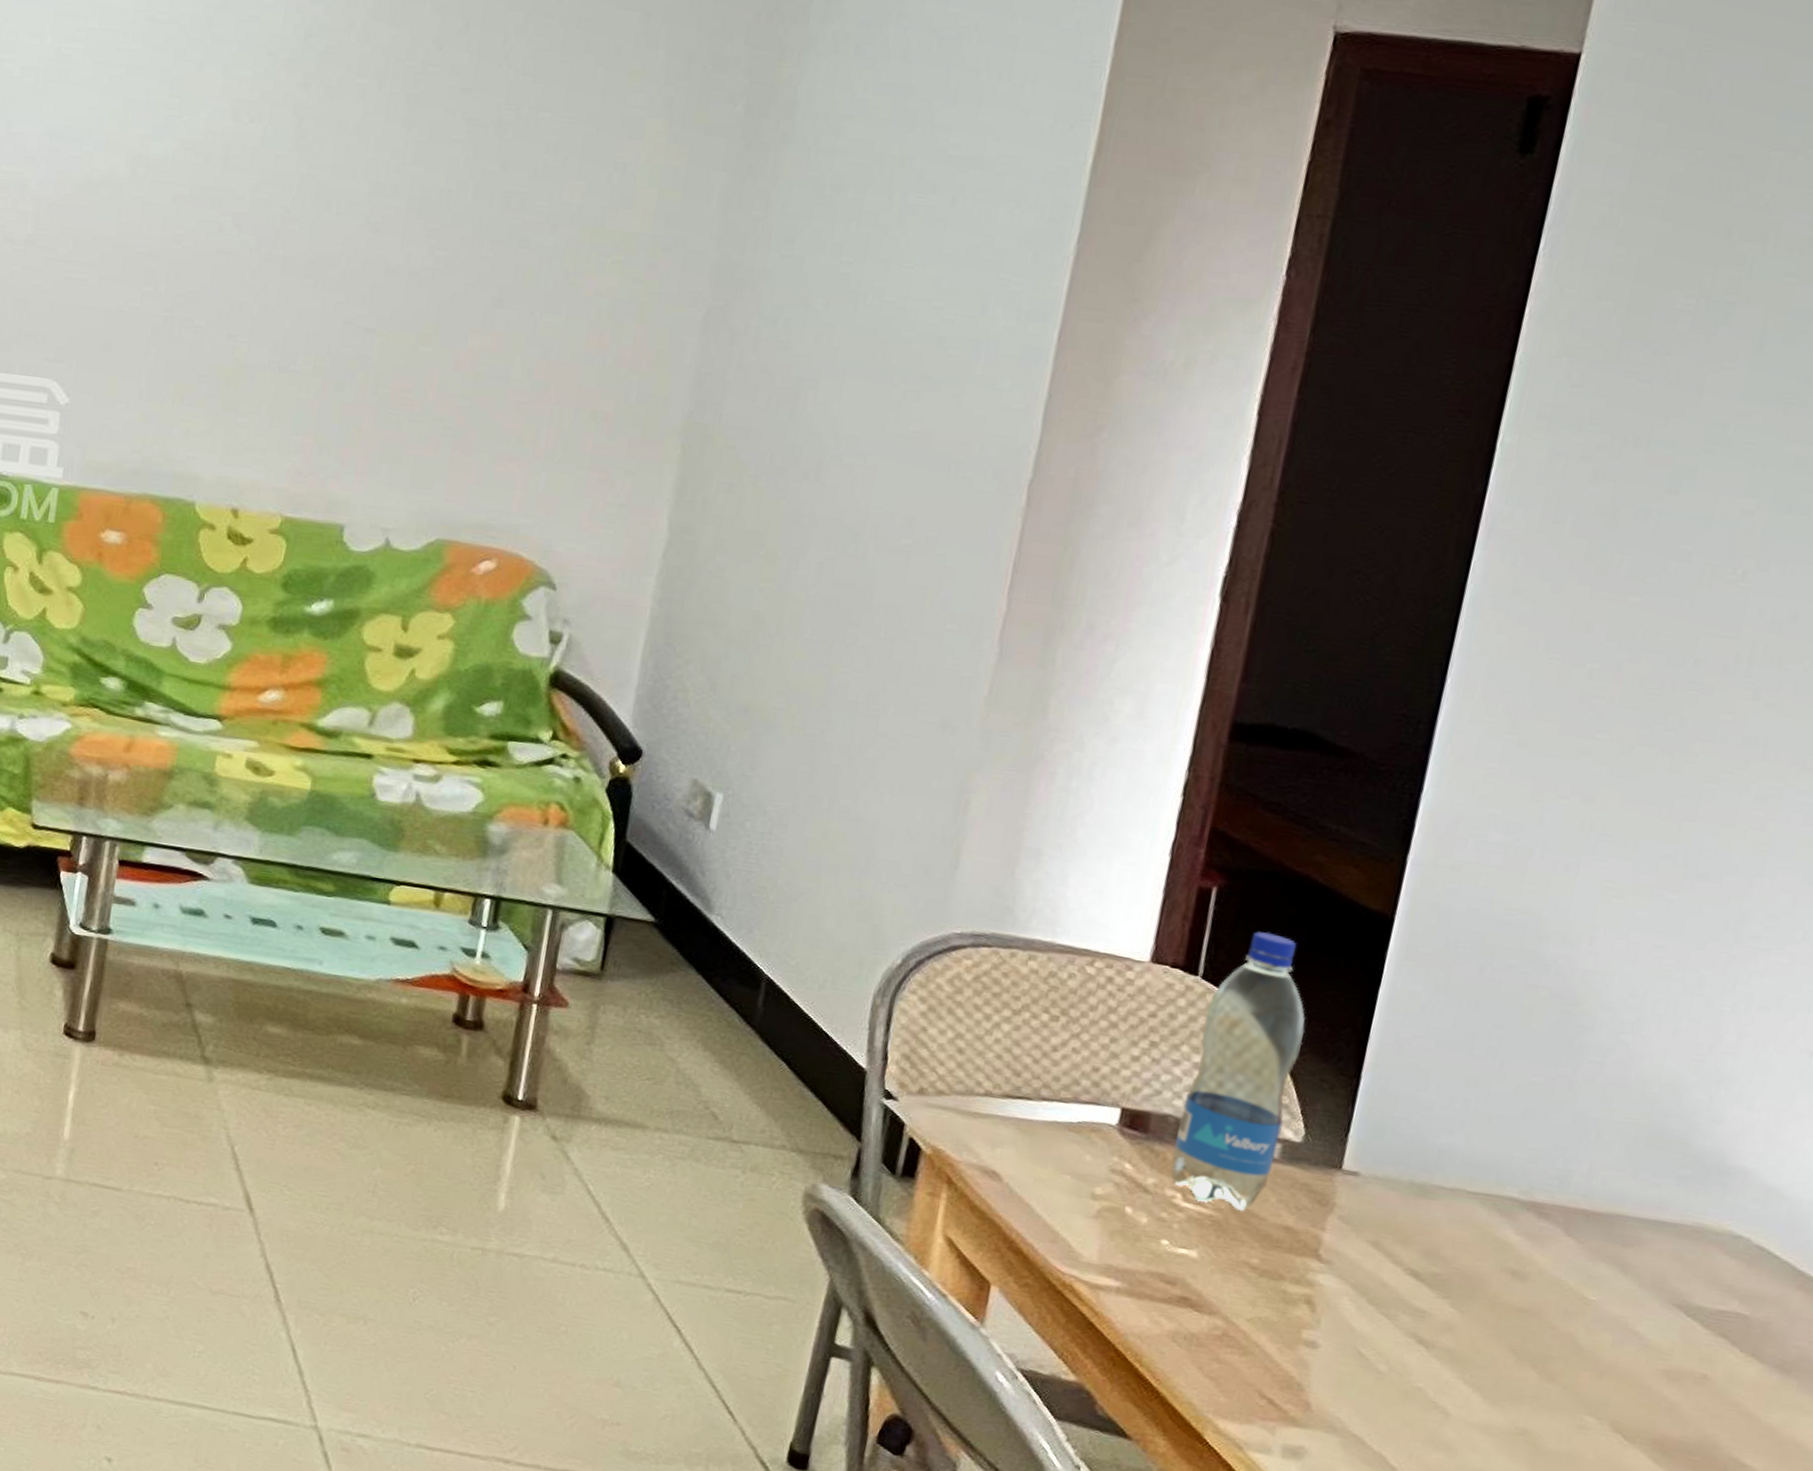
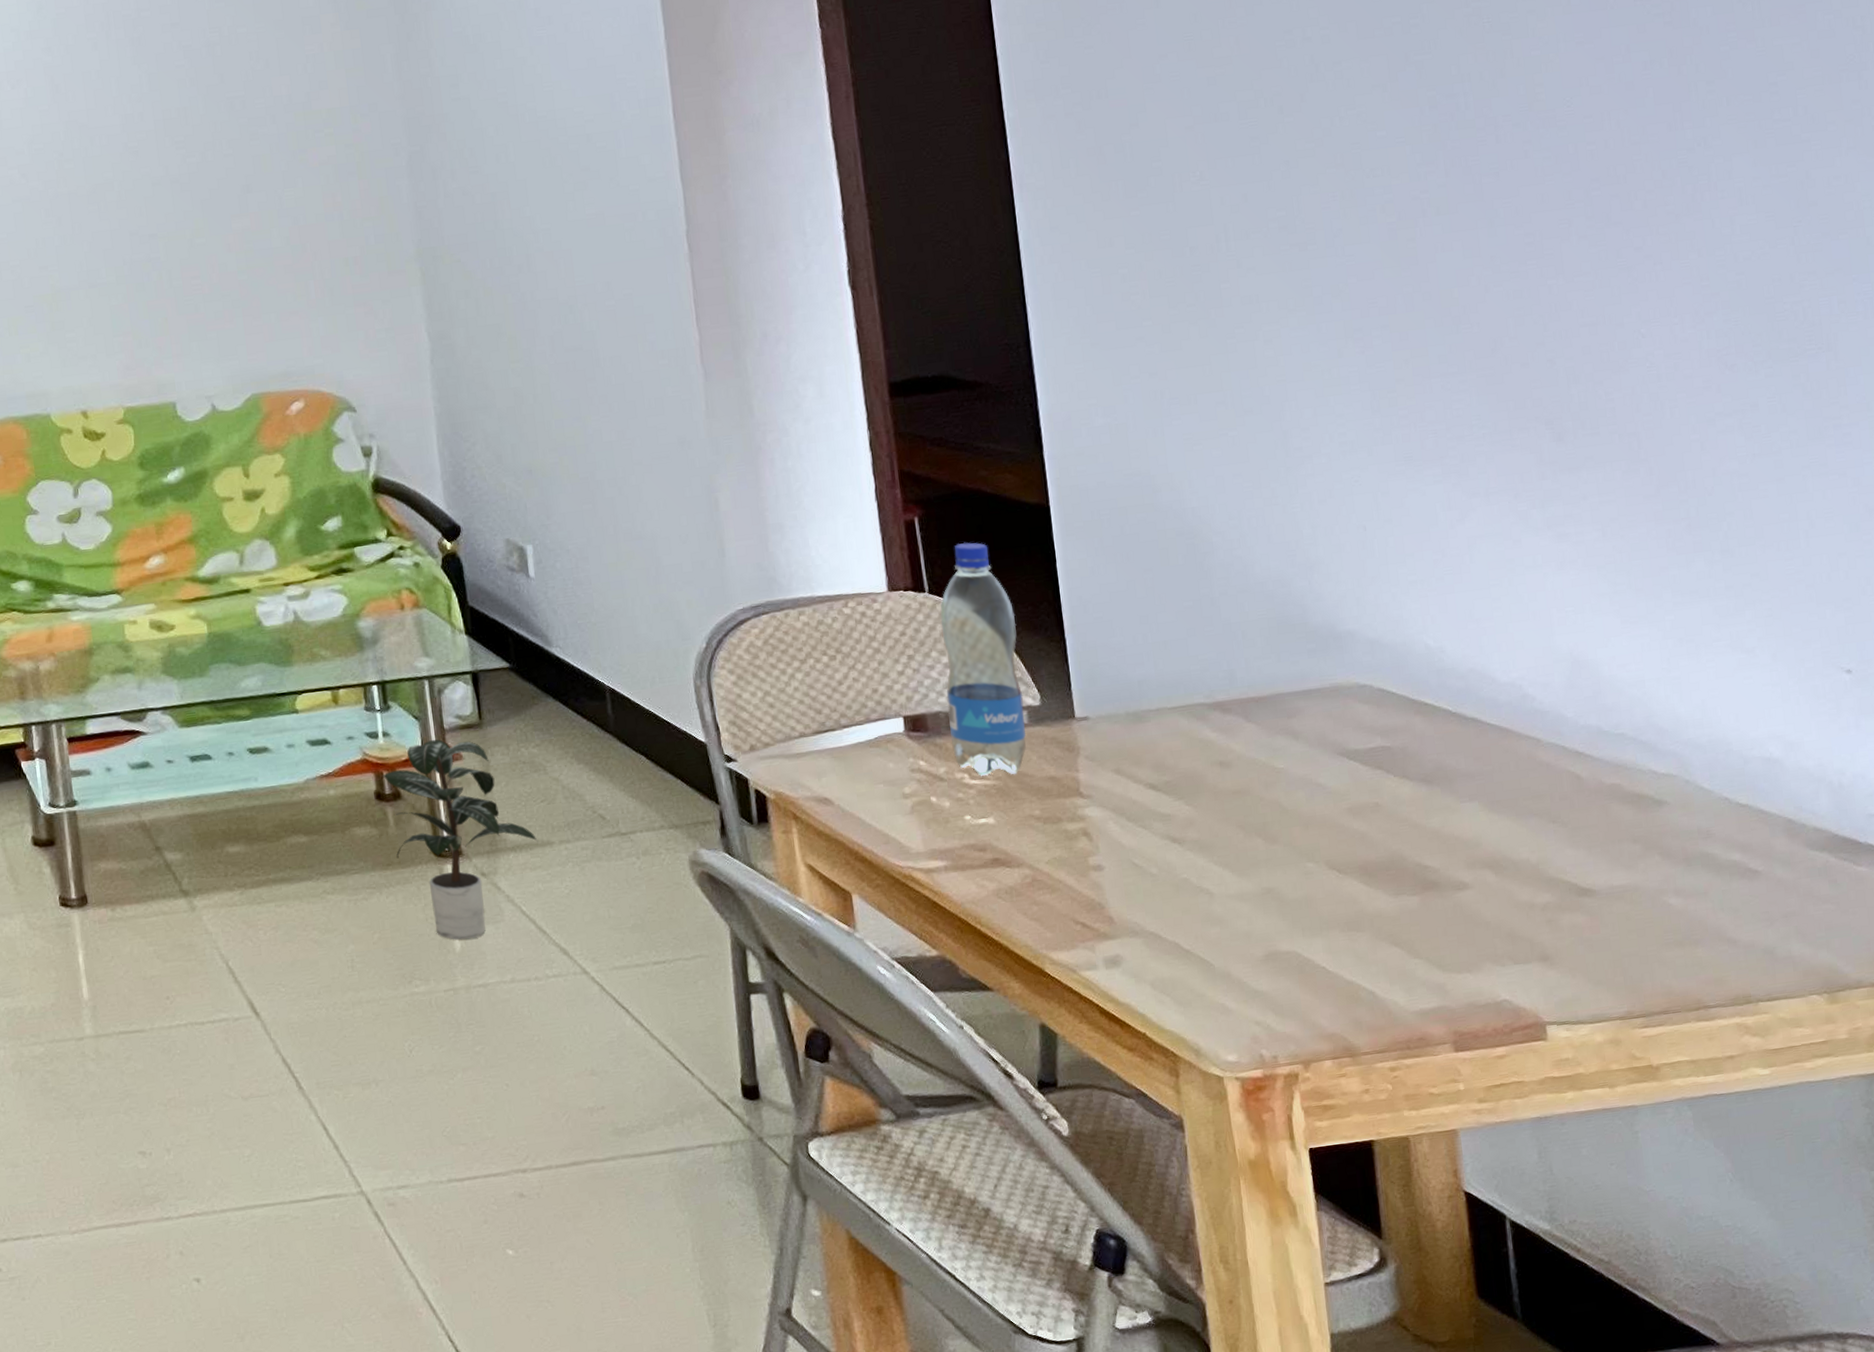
potted plant: none [458,976,630,1203] -> present [382,739,538,940]

